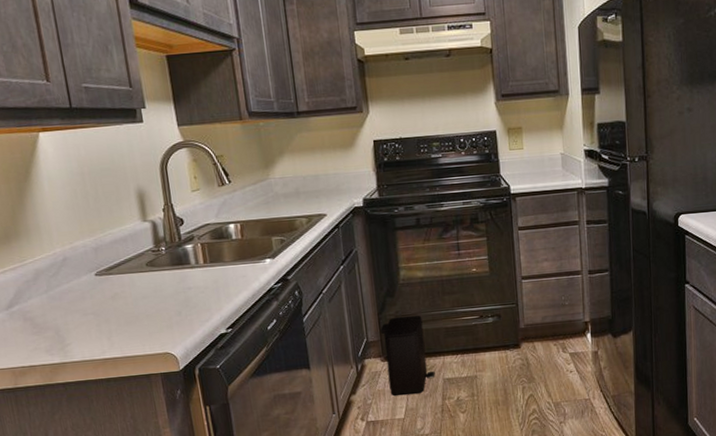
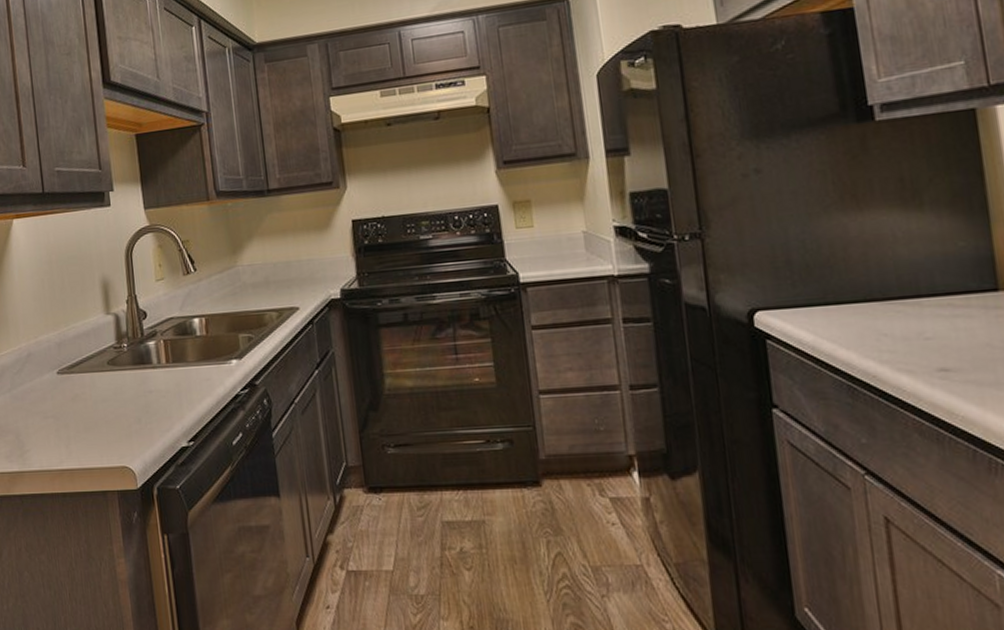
pedal bin: present [380,315,436,396] -> none [362,435,432,540]

